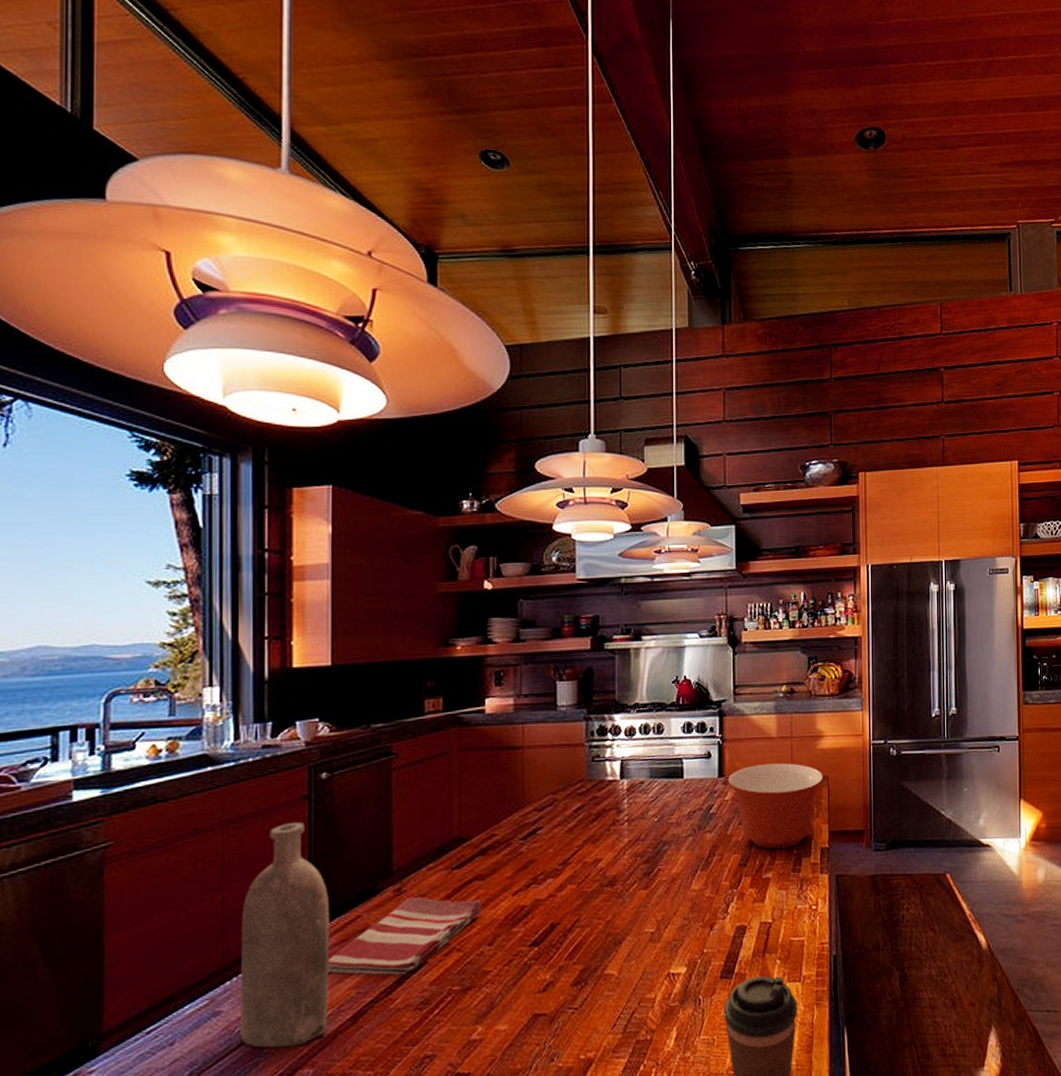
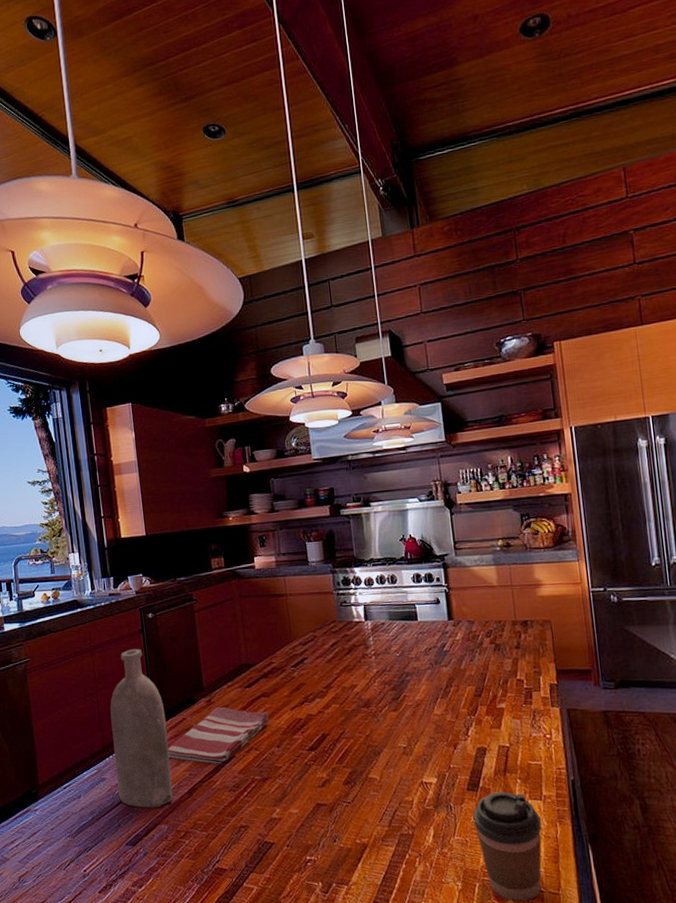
mixing bowl: present [727,763,824,849] -> none [456,608,547,683]

